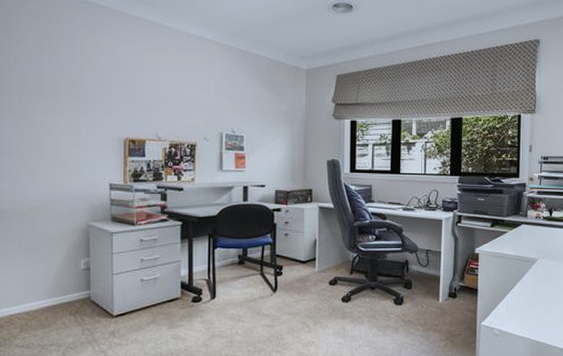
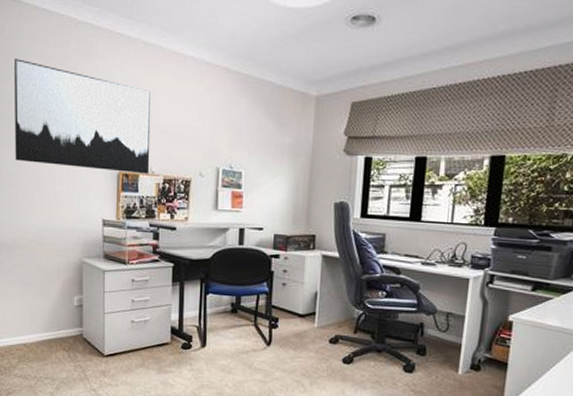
wall art: none [14,33,156,140] -> present [13,59,151,174]

